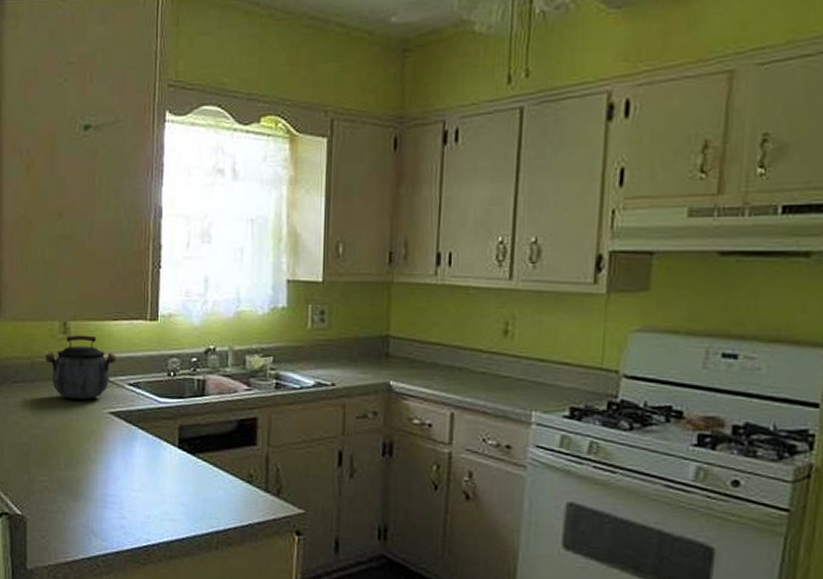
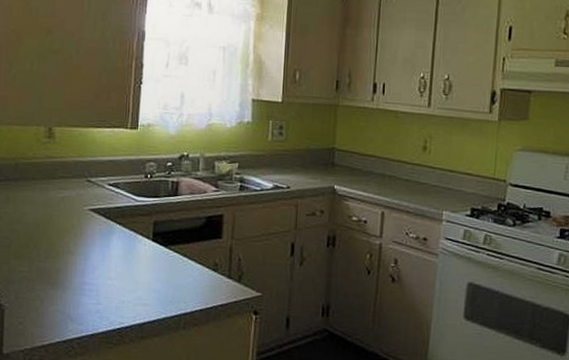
kettle: present [44,335,117,400] -> none [29,139,98,198]

